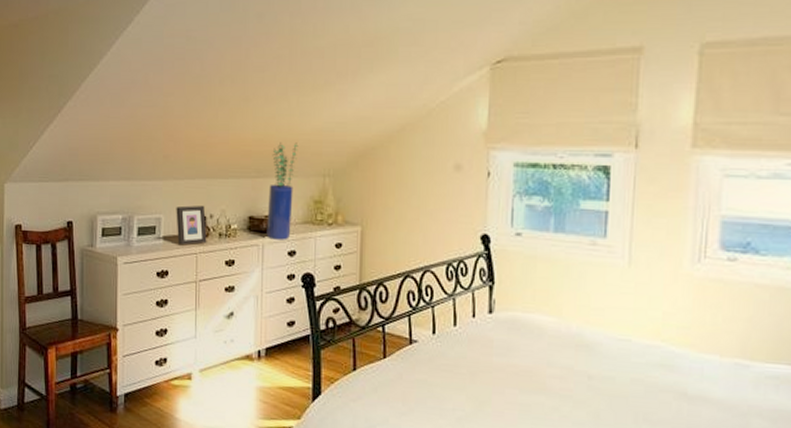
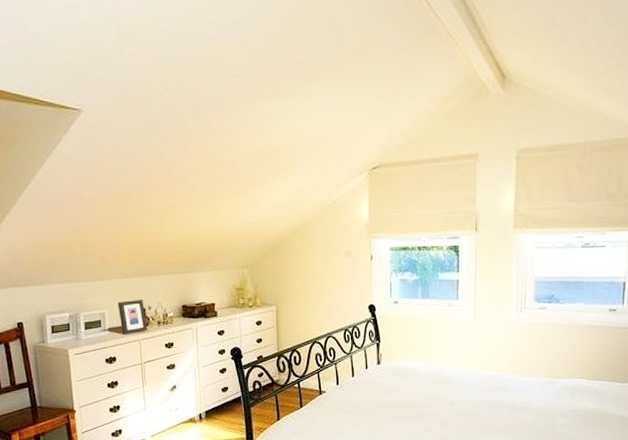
vase: present [266,142,299,240] -> none [197,241,220,323]

